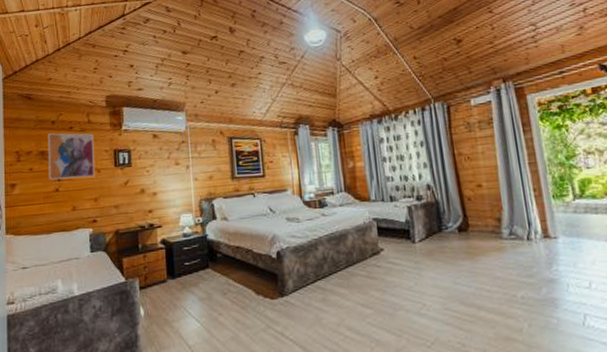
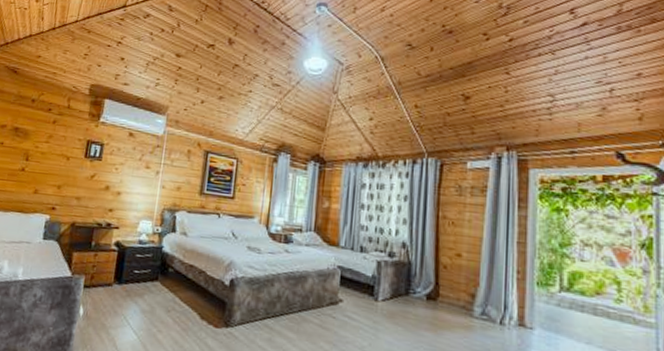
wall art: present [47,133,95,180] -> none [17,111,71,164]

